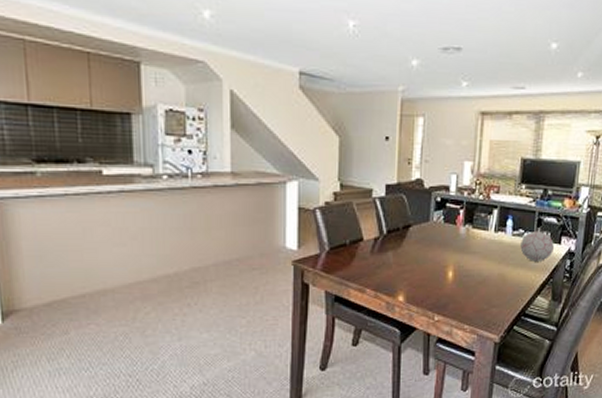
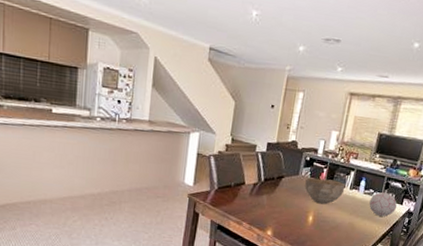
bowl: none [439,223,489,255] -> present [304,177,346,205]

